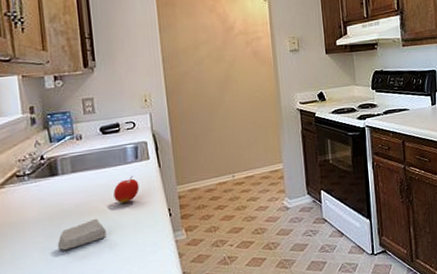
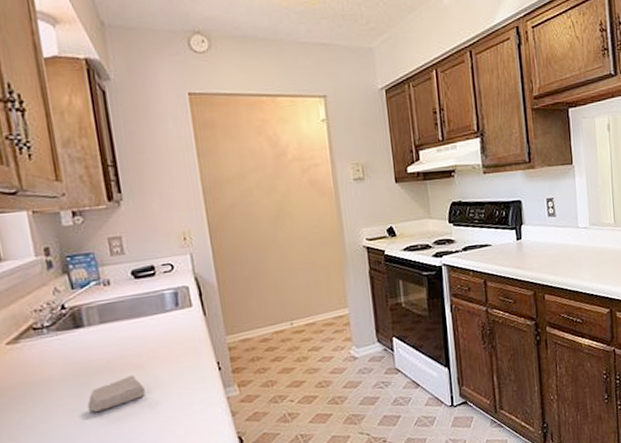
fruit: present [113,176,140,203] -> none [151,326,182,357]

